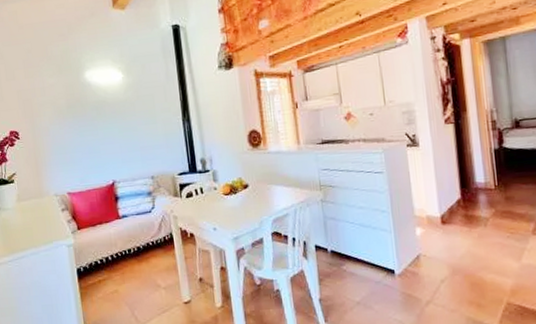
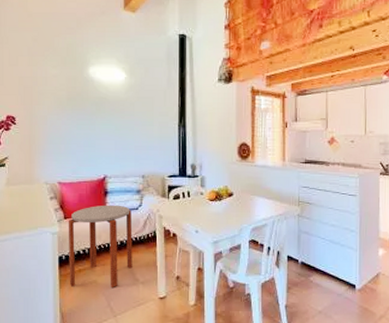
side table: none [82,209,152,299] -> present [68,205,133,287]

